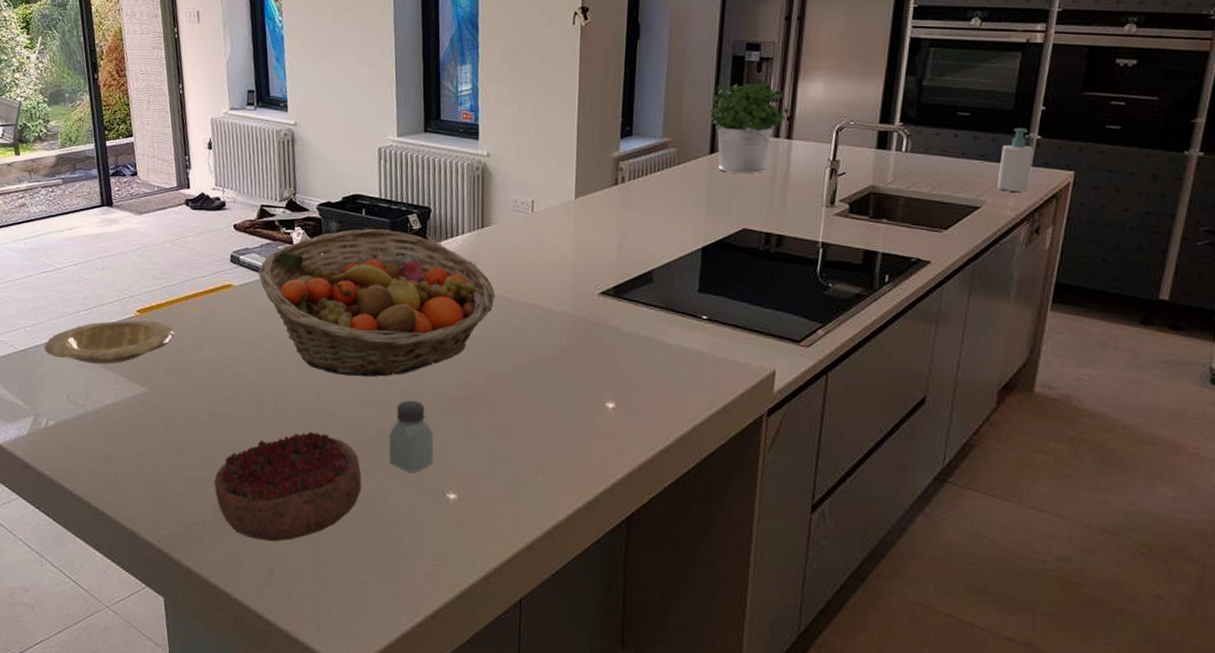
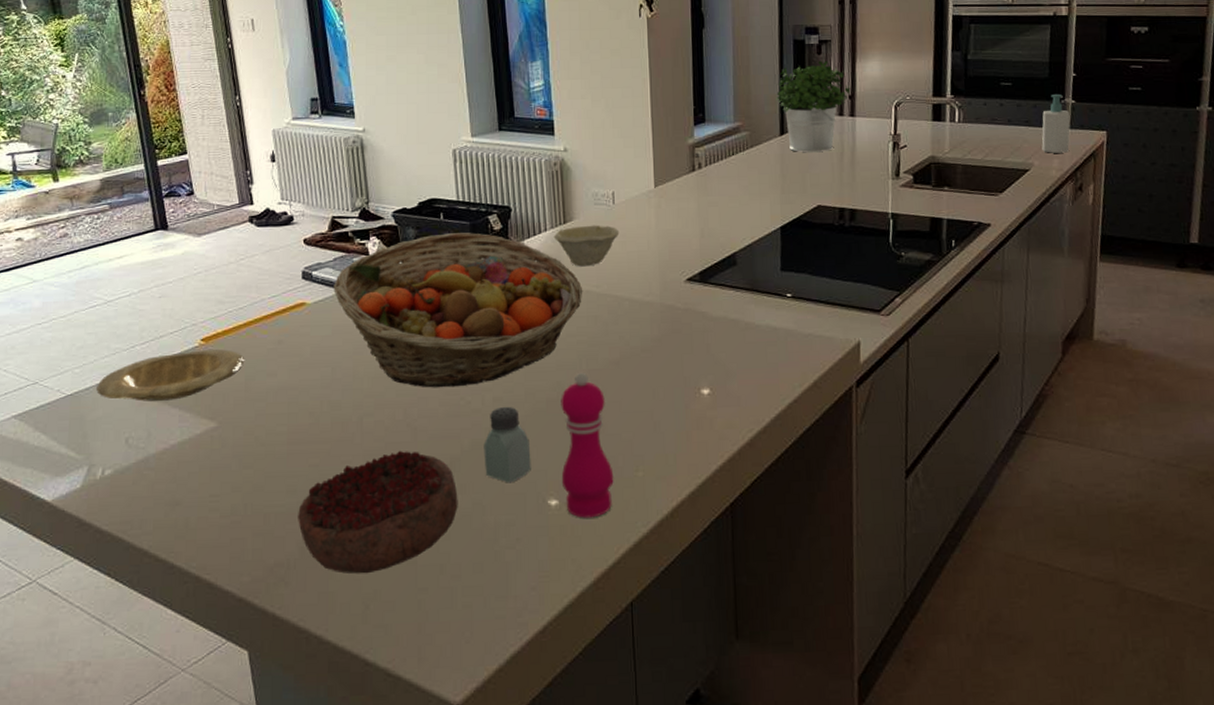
pepper mill: none [461,374,513,515] -> present [561,372,614,518]
bowl: none [470,231,536,272] -> present [553,225,620,267]

